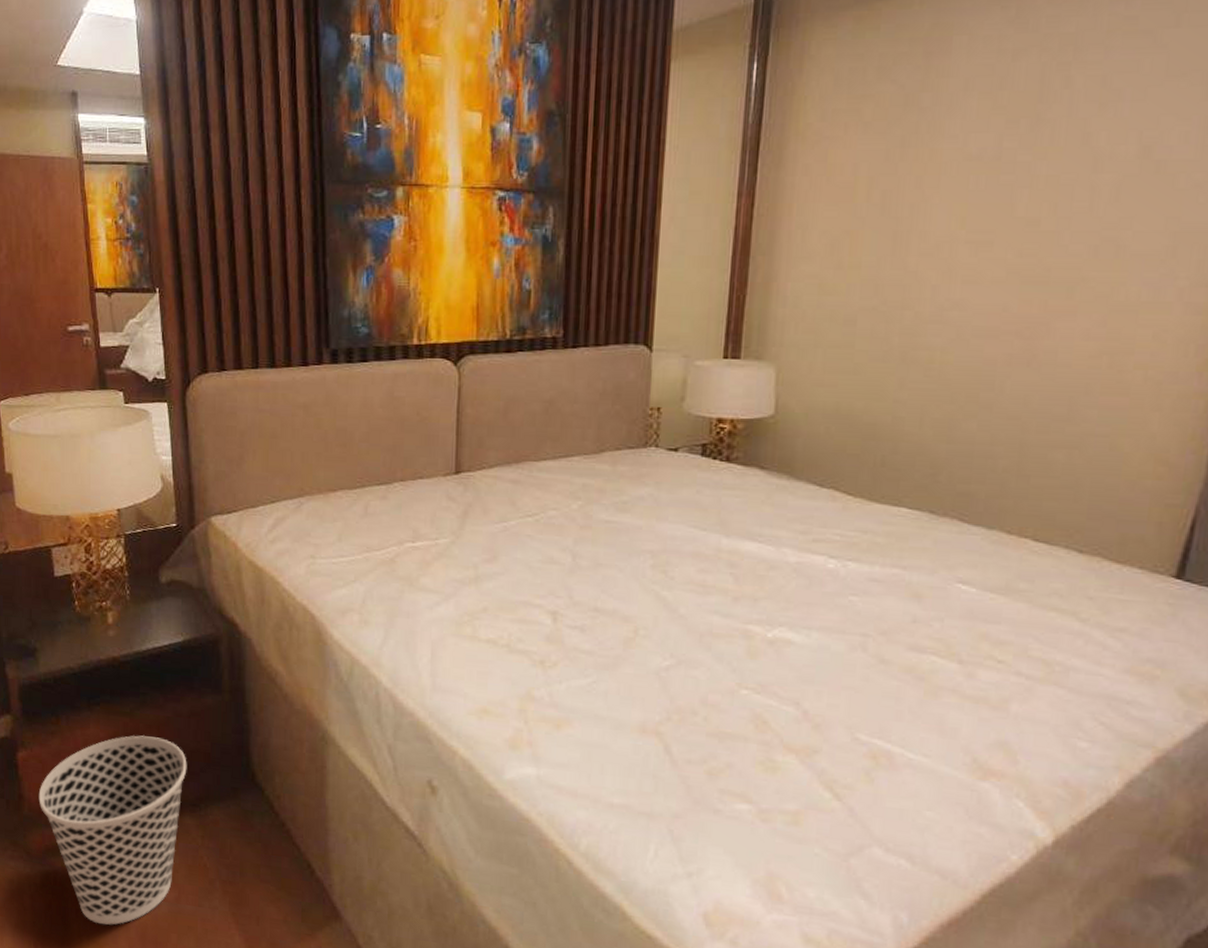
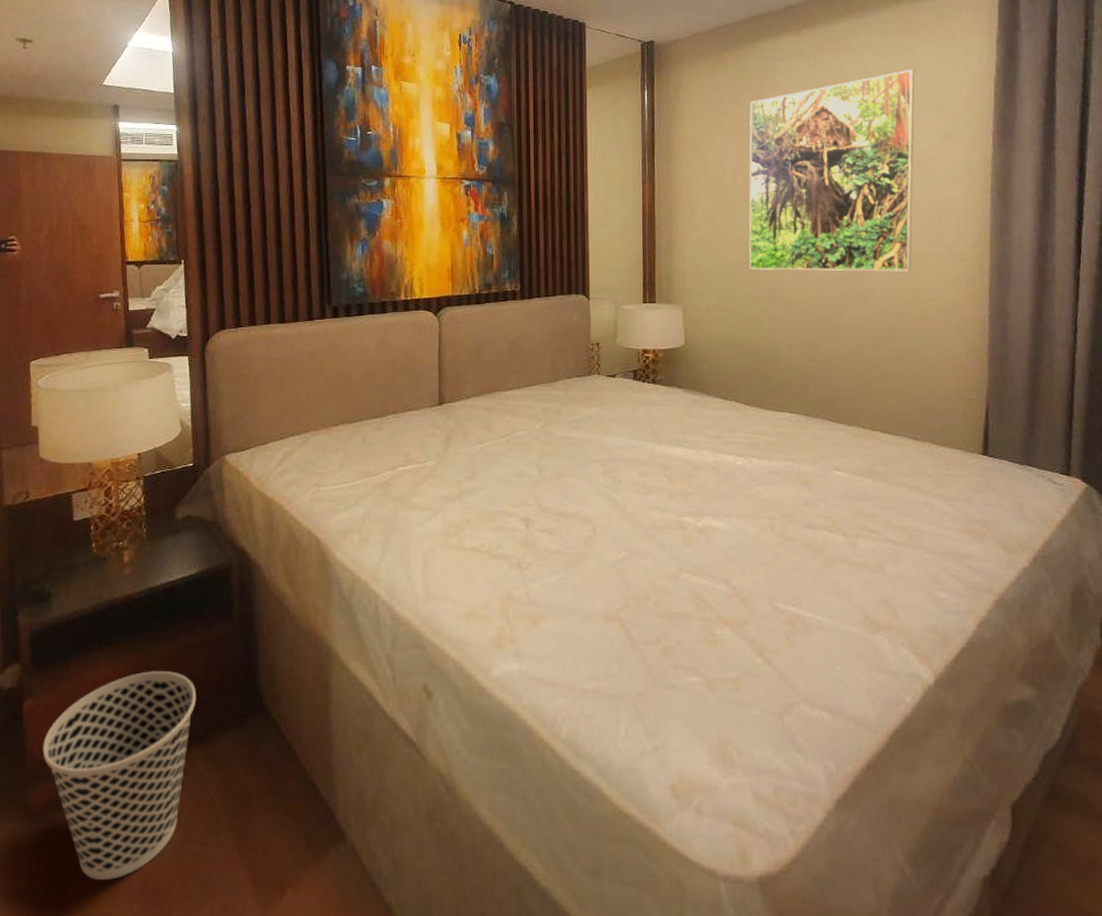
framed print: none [875,21,1177,326] -> present [749,69,915,271]

